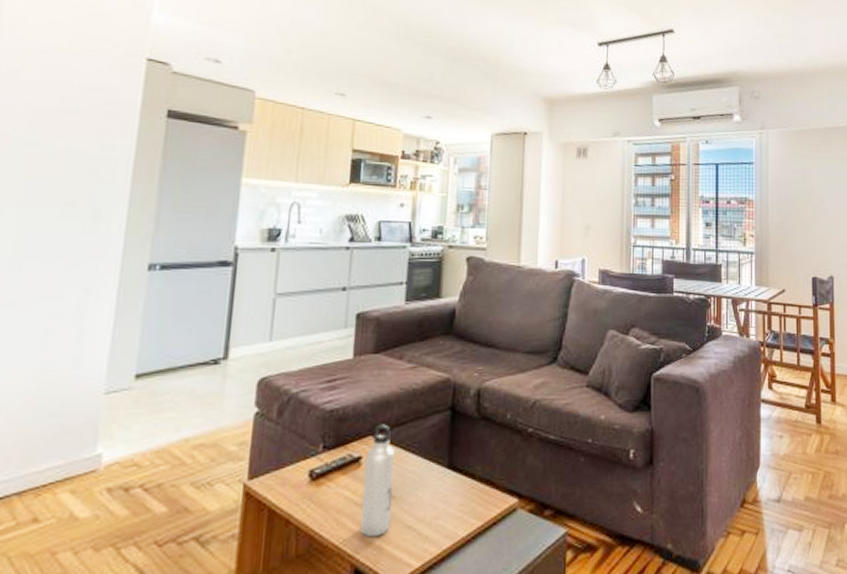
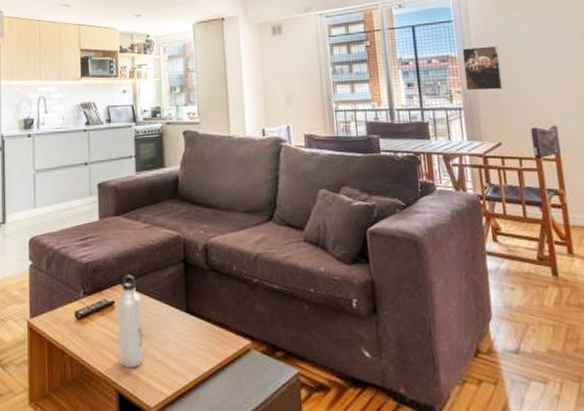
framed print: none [759,191,792,236] -> present [462,46,504,91]

